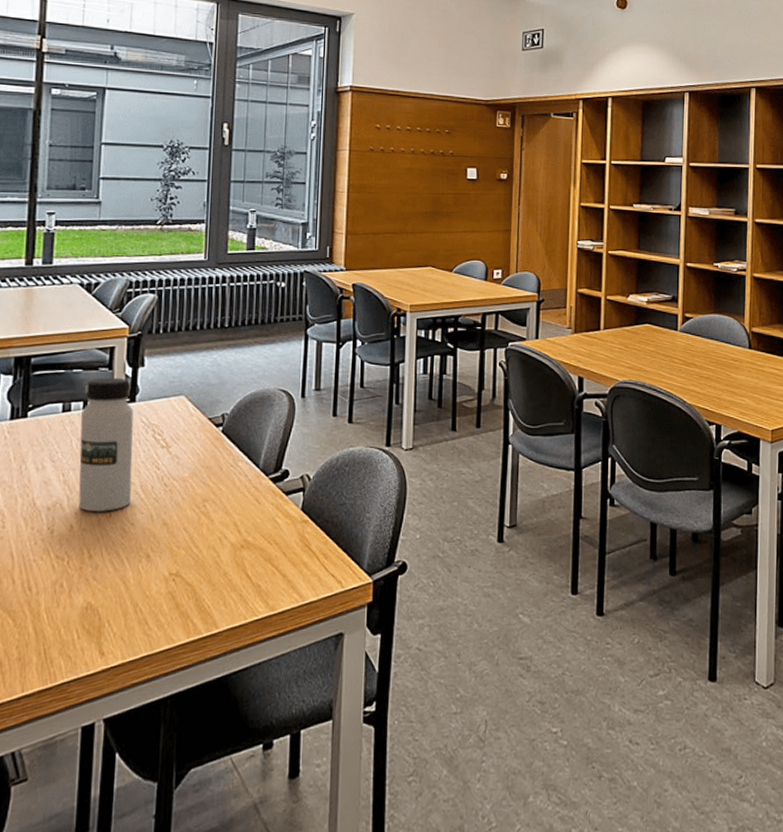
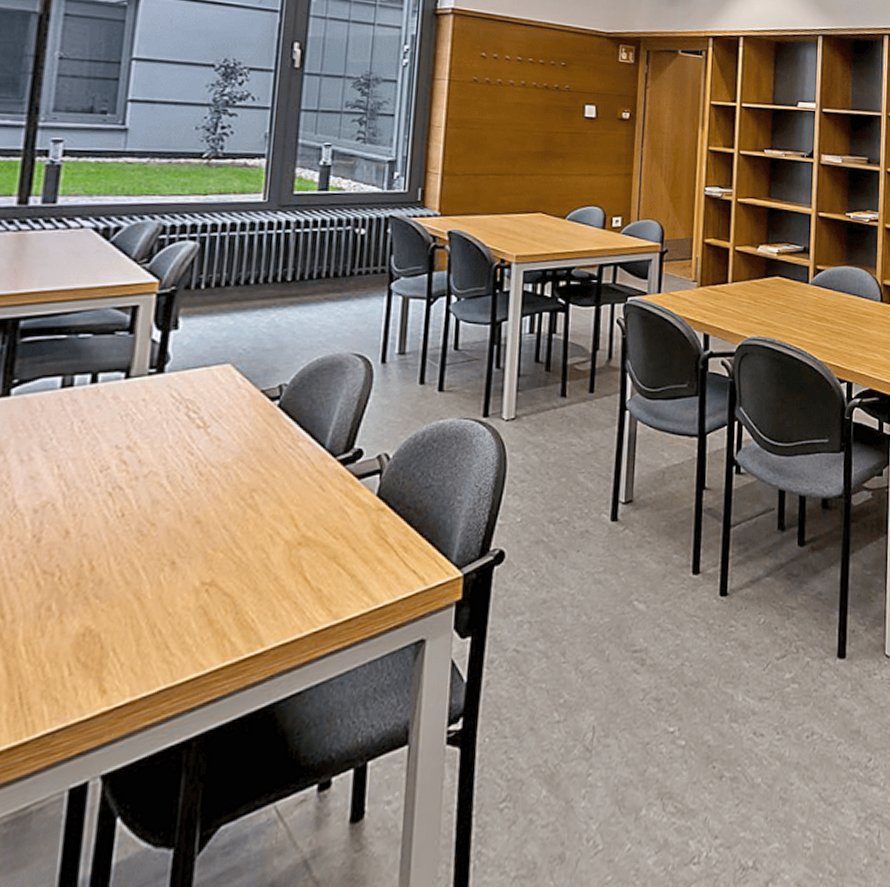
water bottle: present [78,377,134,511] -> none [78,343,161,511]

